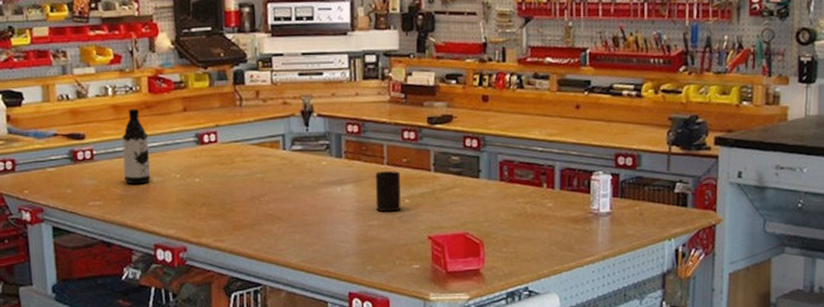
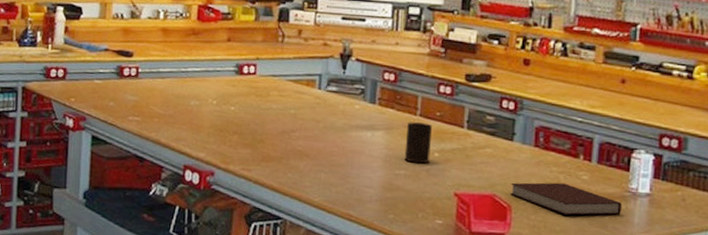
water bottle: present [122,108,151,185] -> none [164,33,192,106]
notebook: none [480,213,586,243] -> present [509,182,622,216]

